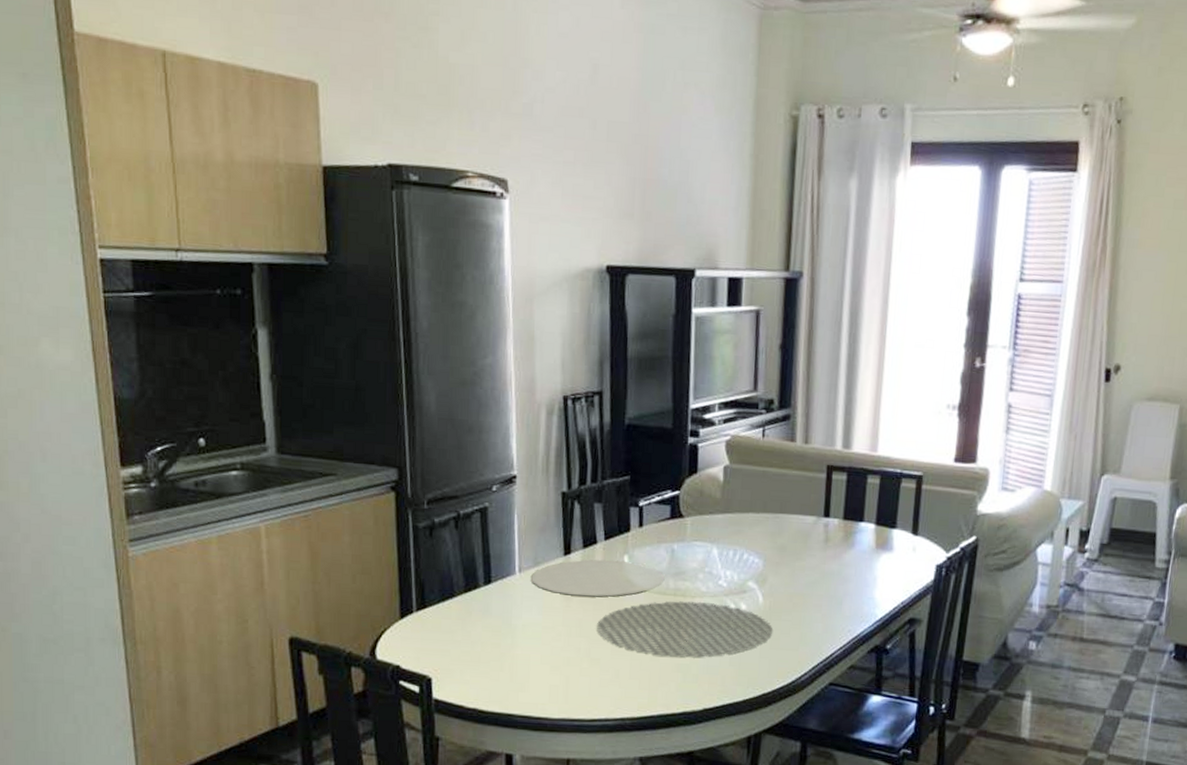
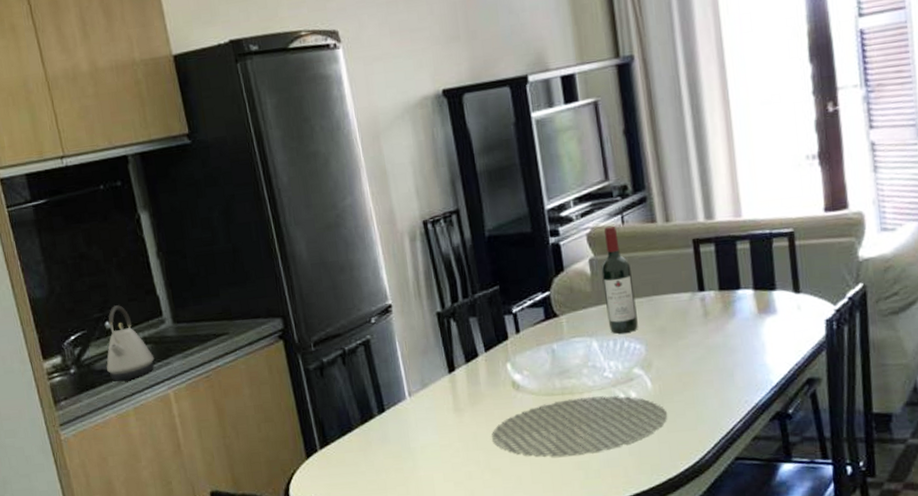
kettle: none [194,422,249,506] -> present [106,305,155,382]
placemat: present [531,559,665,597] -> none [421,368,550,411]
wine bottle: none [731,437,763,545] -> present [601,226,638,334]

